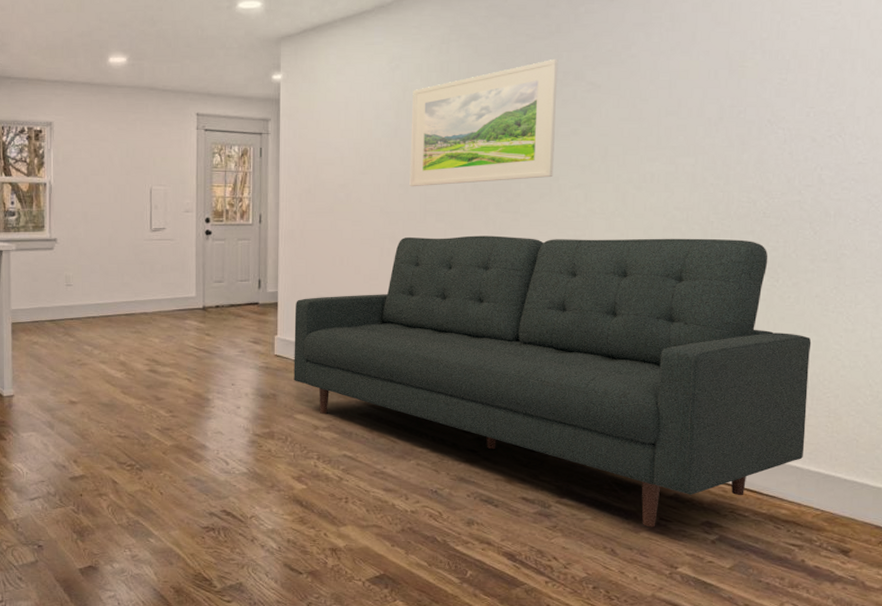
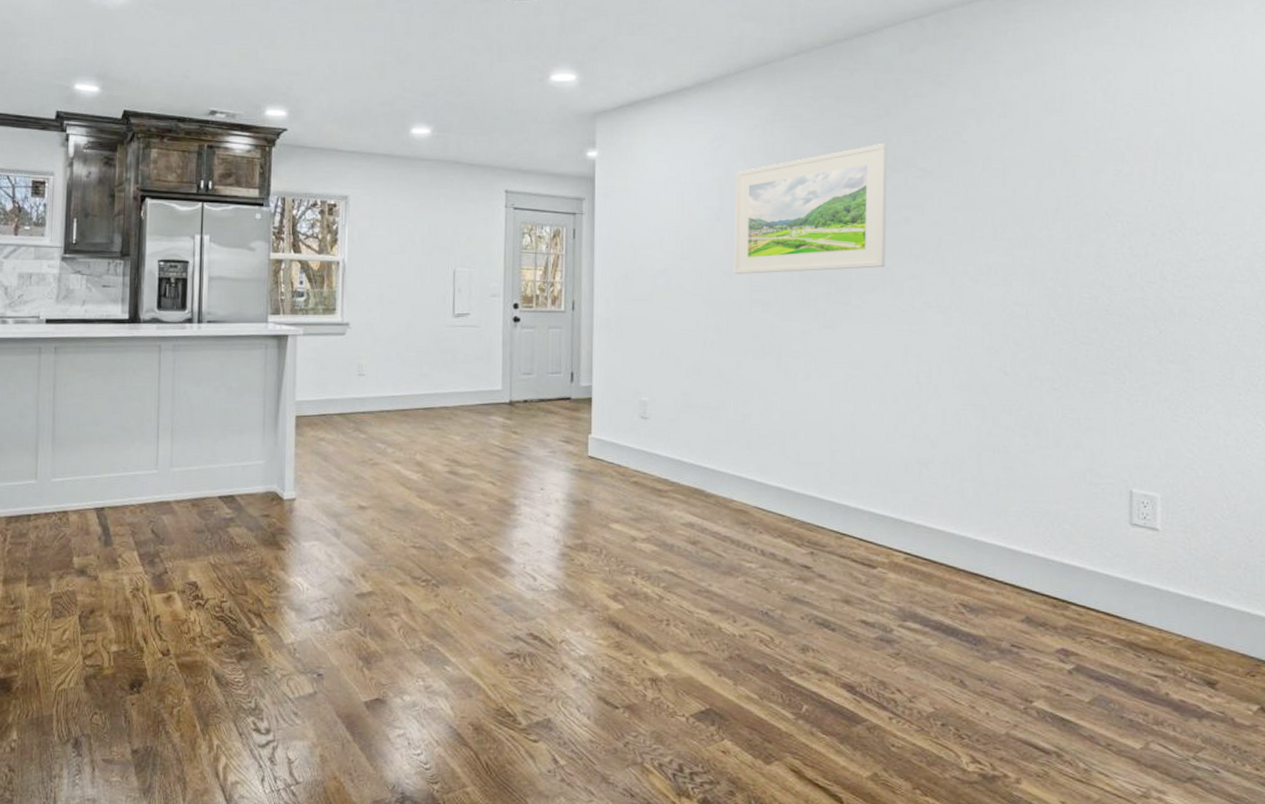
sofa: present [293,235,812,528] -> none [609,328,1163,656]

